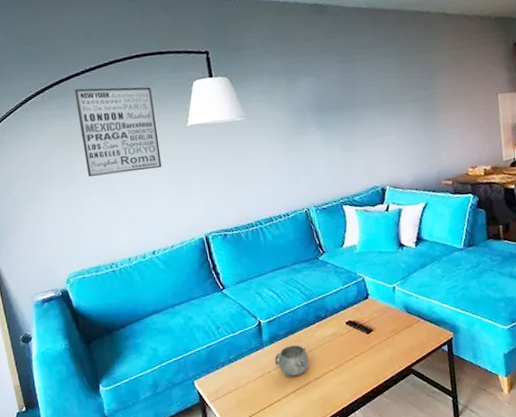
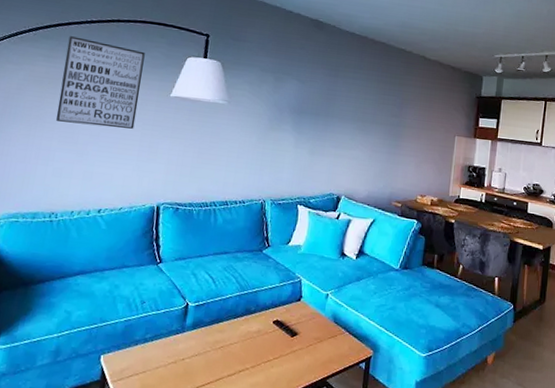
decorative bowl: present [274,345,309,377] -> none [191,335,228,369]

